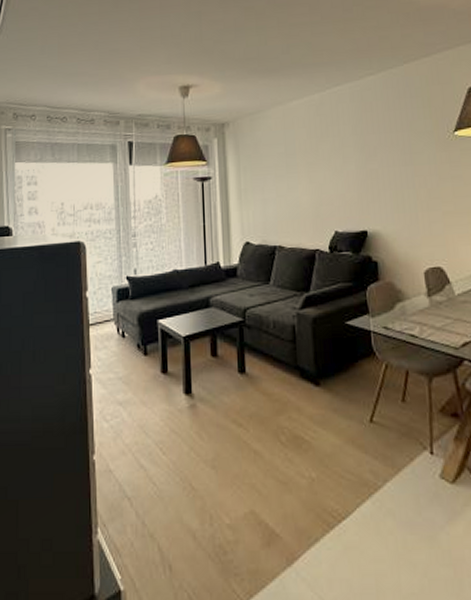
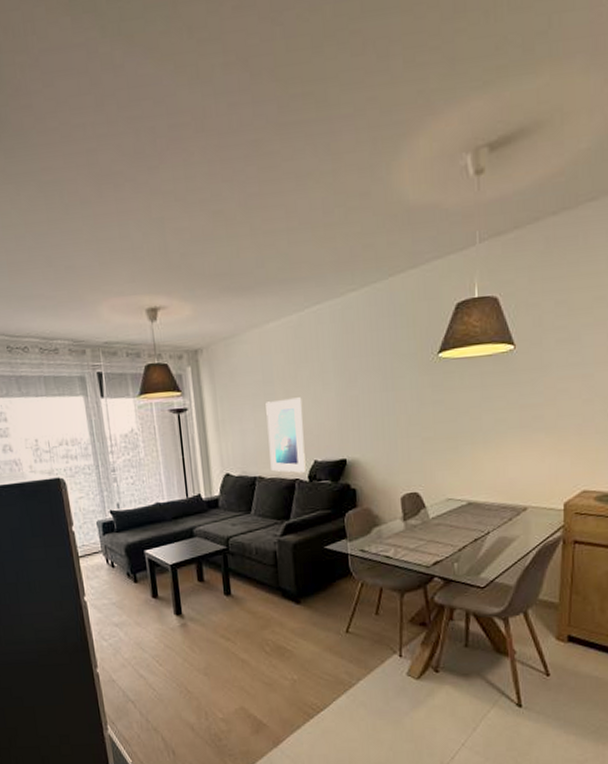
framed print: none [287,169,327,243] -> present [265,397,306,473]

